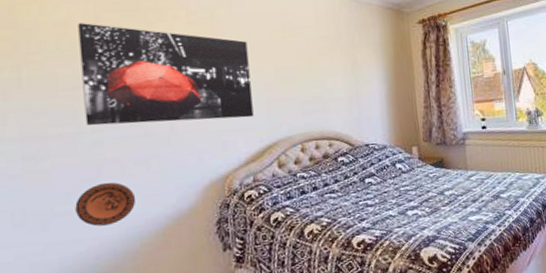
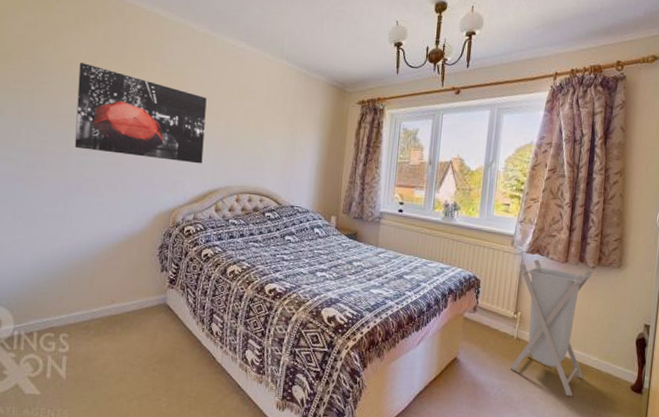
decorative plate: present [75,182,136,227] -> none [58,196,102,231]

